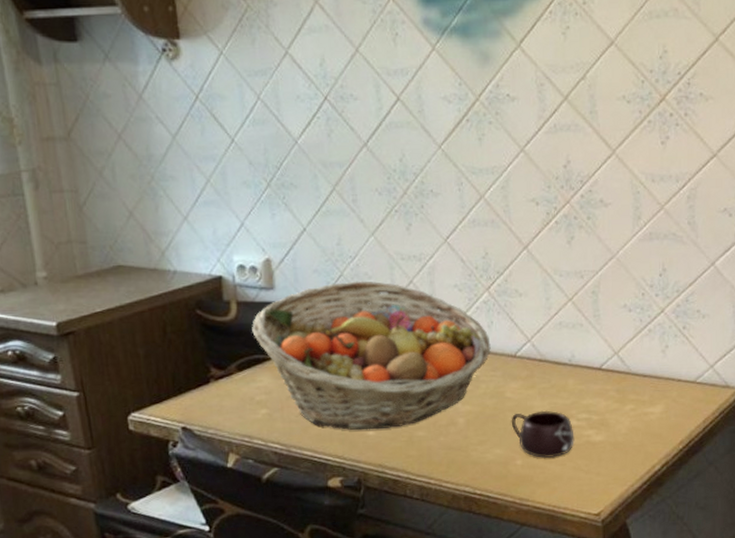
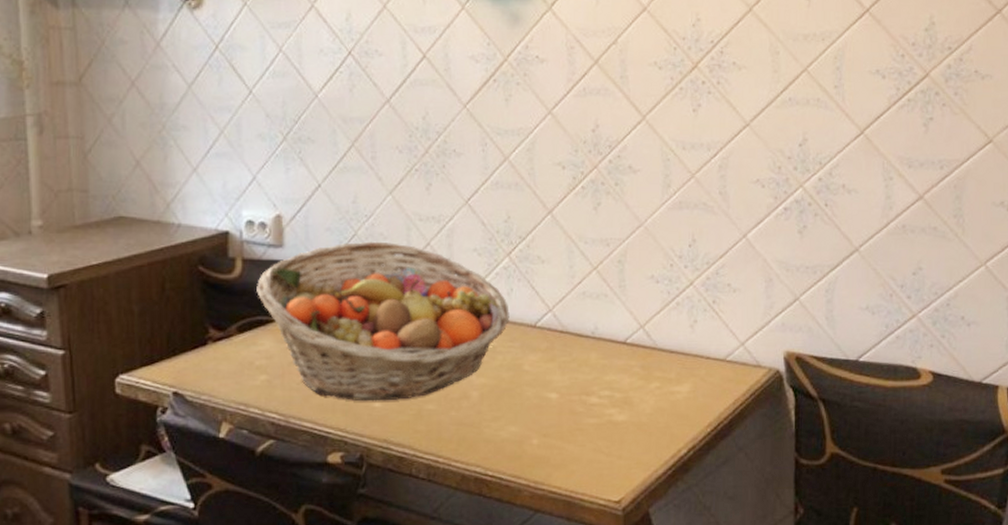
mug: present [511,410,575,458] -> none [528,386,595,438]

